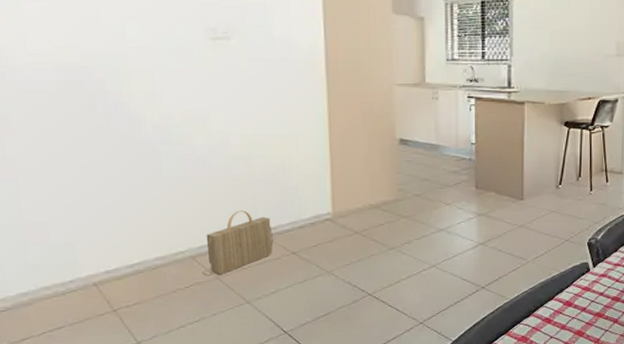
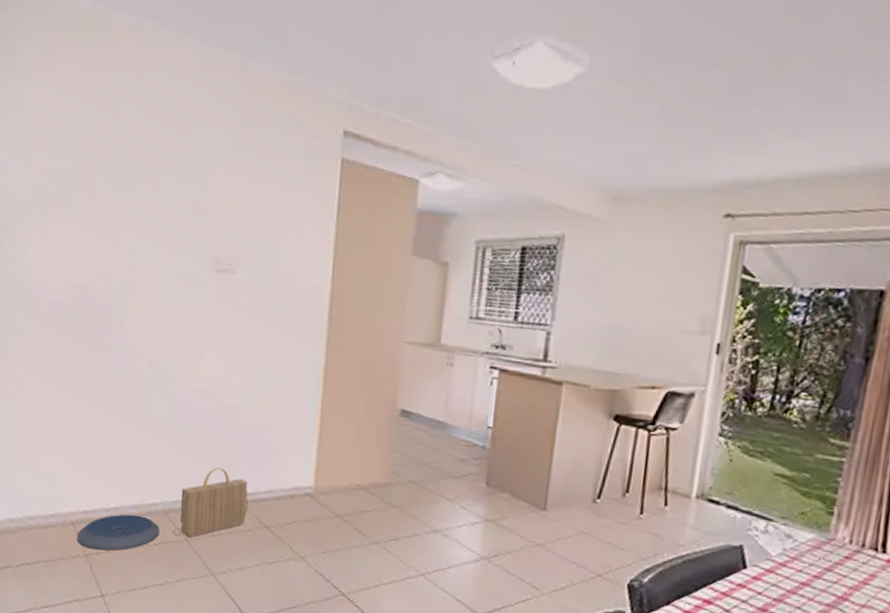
robot vacuum: none [101,265,189,304] -> present [77,514,160,551]

